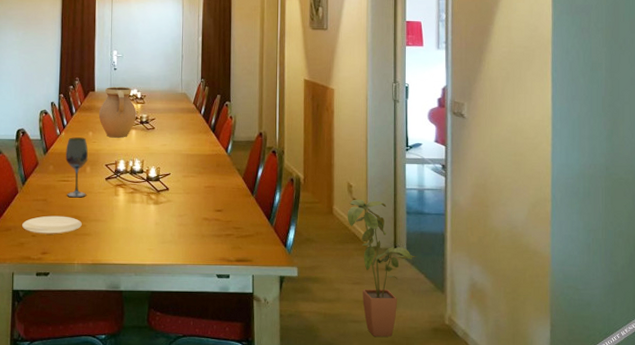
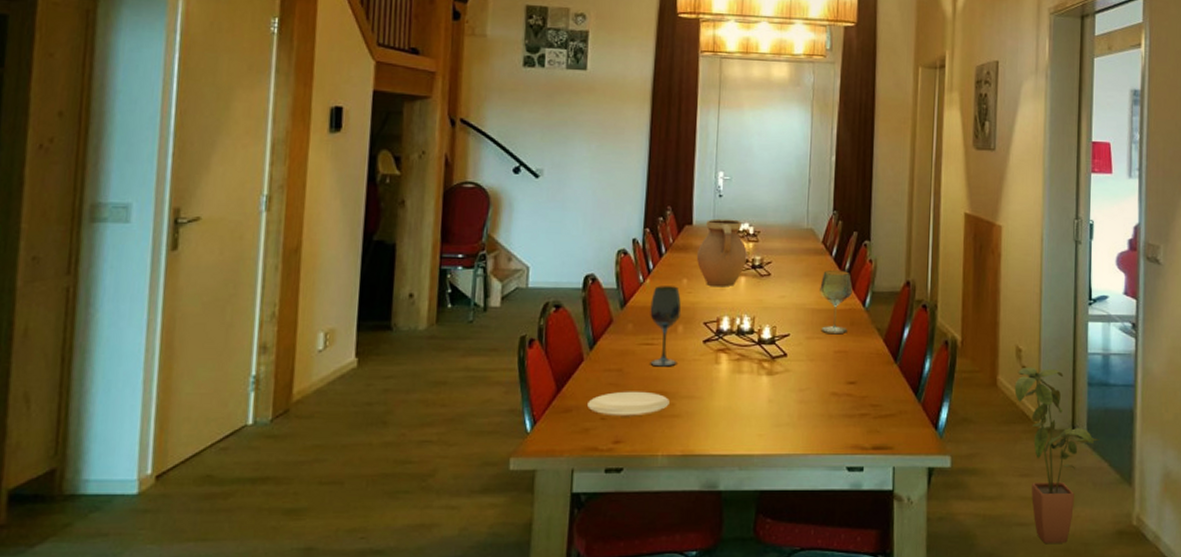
wine glass: none [192,125,218,174] -> present [819,271,853,335]

